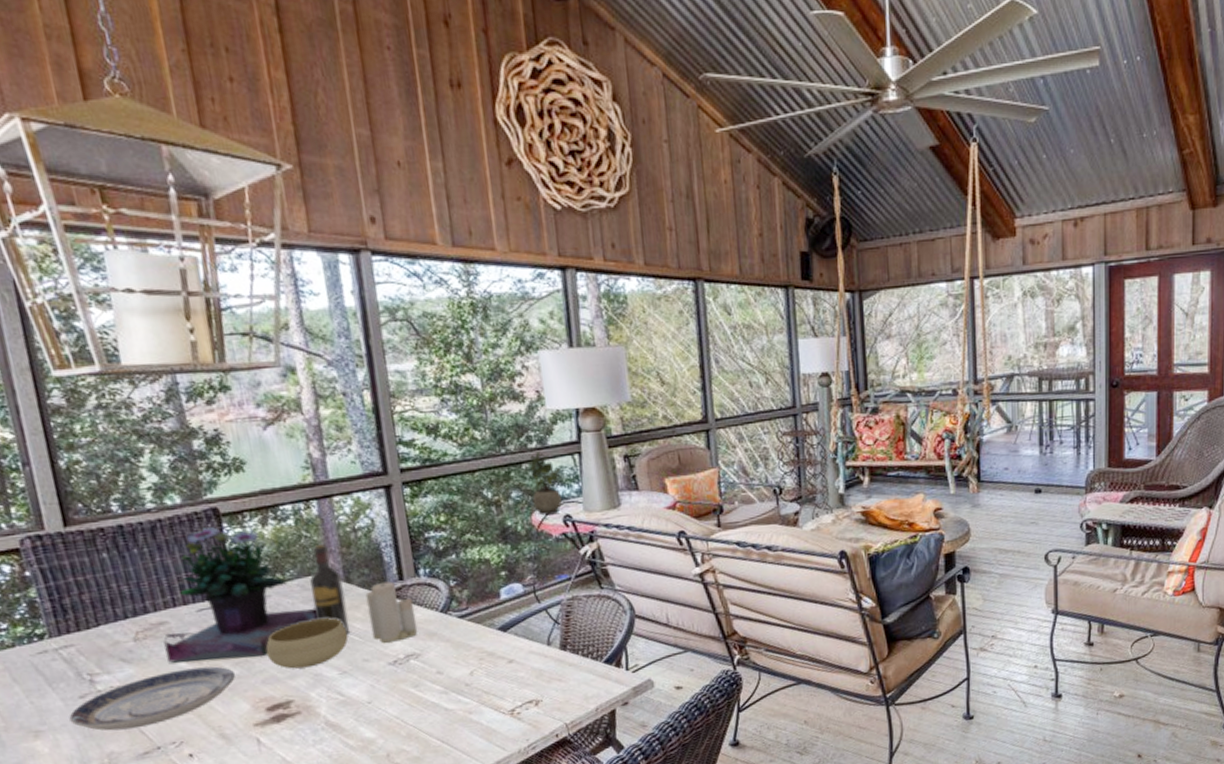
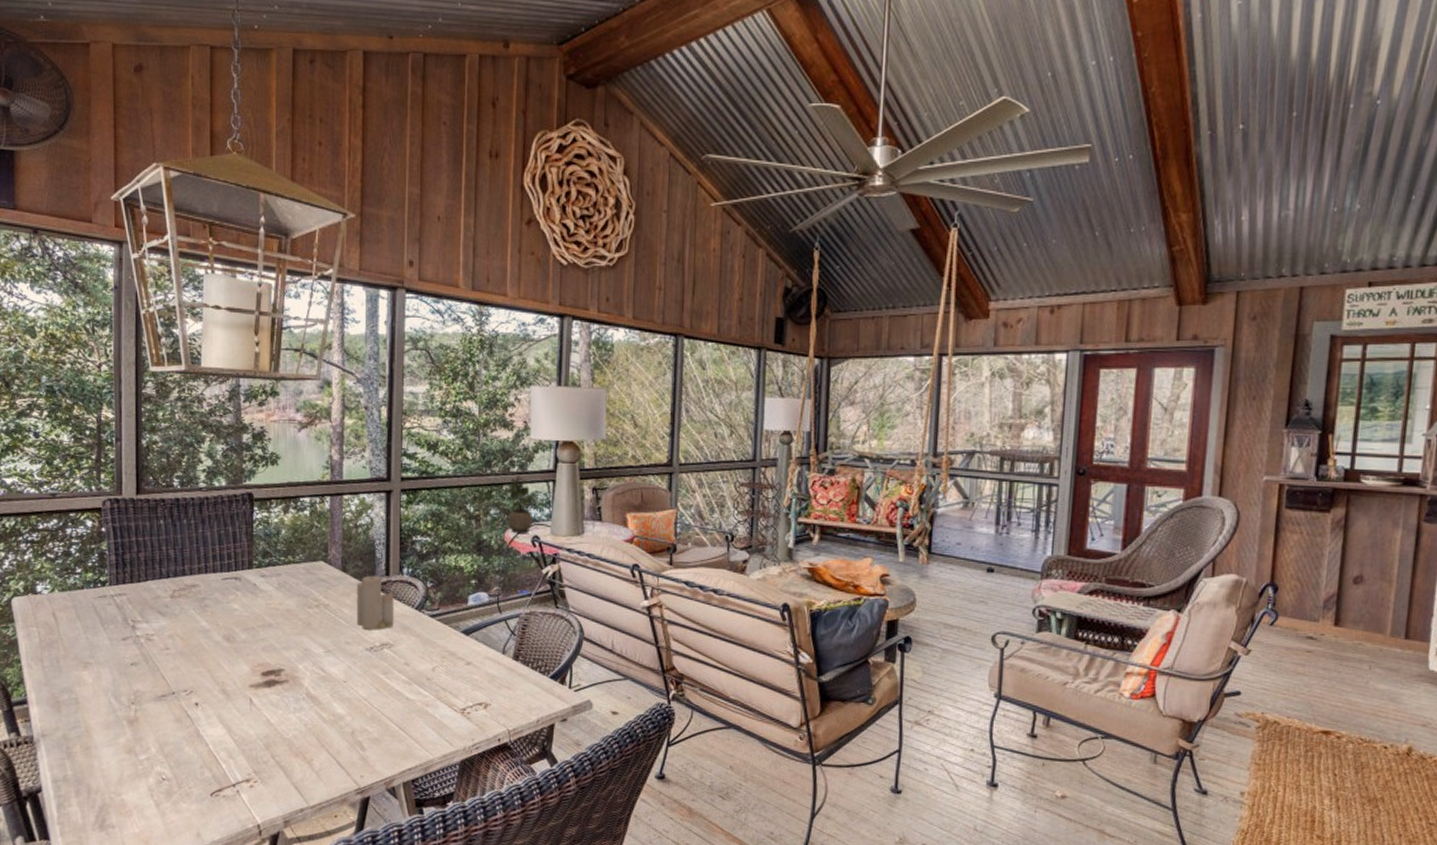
plate: present [69,666,236,731] -> none [112,628,243,673]
potted flower: present [164,527,318,663] -> none [193,509,315,626]
bowl: present [265,618,349,669] -> none [270,600,337,642]
wine bottle: present [310,544,350,635] -> none [313,535,340,618]

